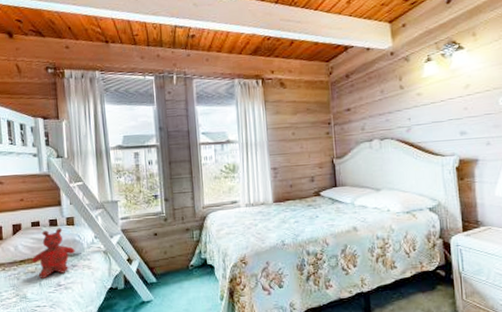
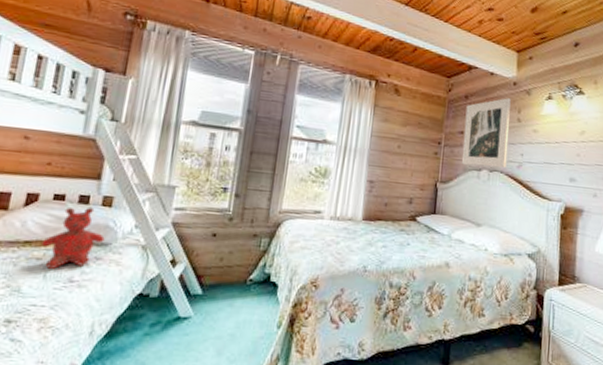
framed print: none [348,68,396,139] -> present [461,98,511,168]

